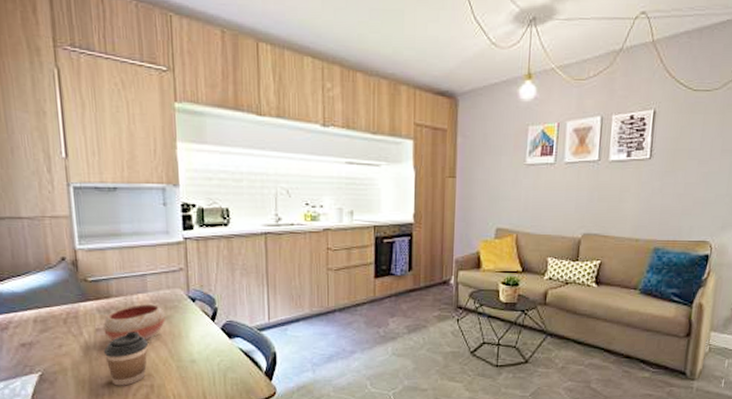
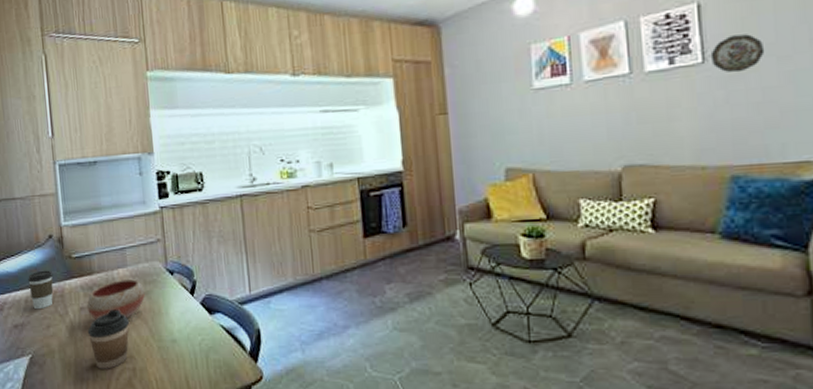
coffee cup: none [37,292,67,330] -> present [28,270,54,310]
decorative plate: none [655,140,692,169] -> present [710,34,765,73]

